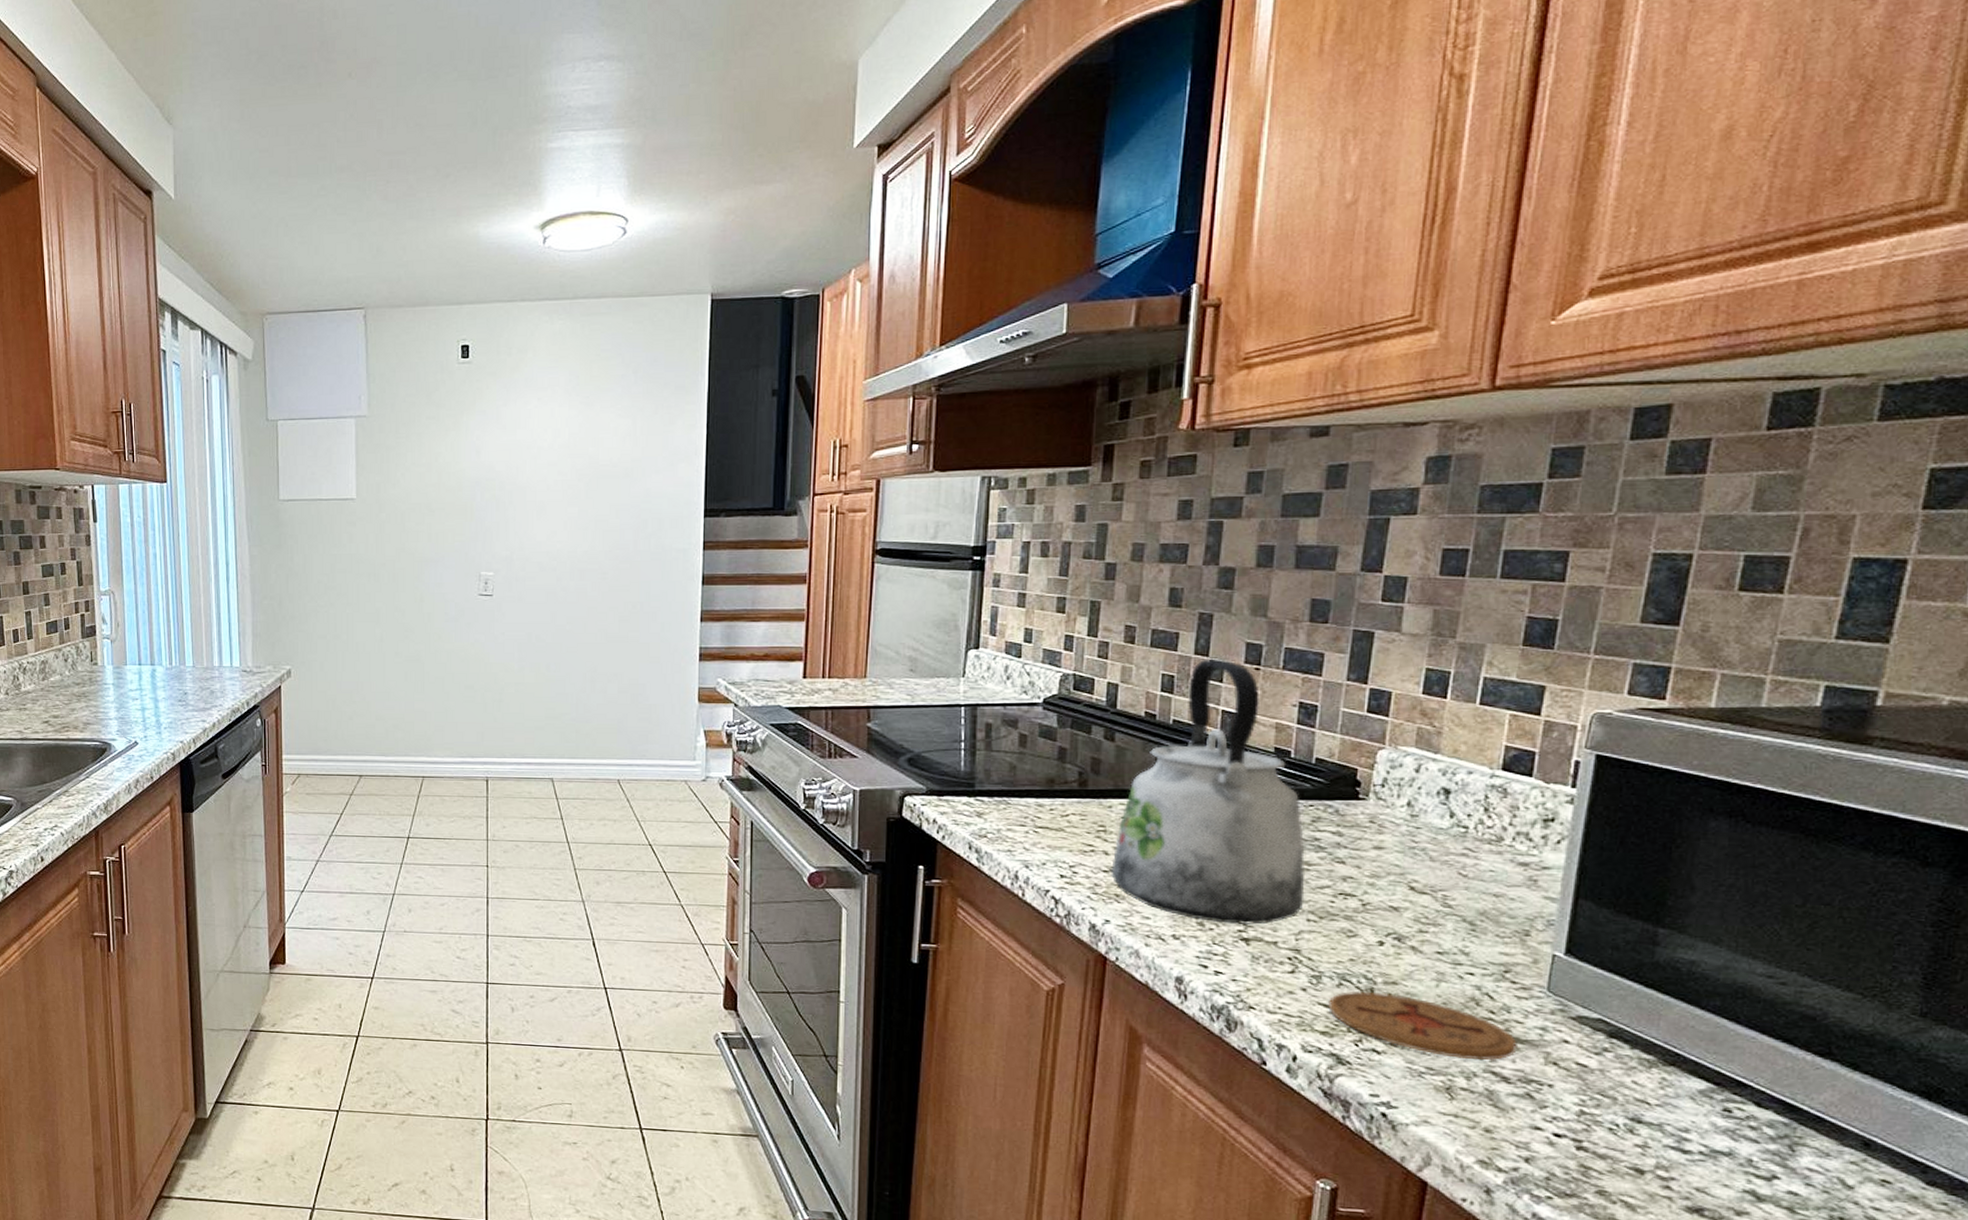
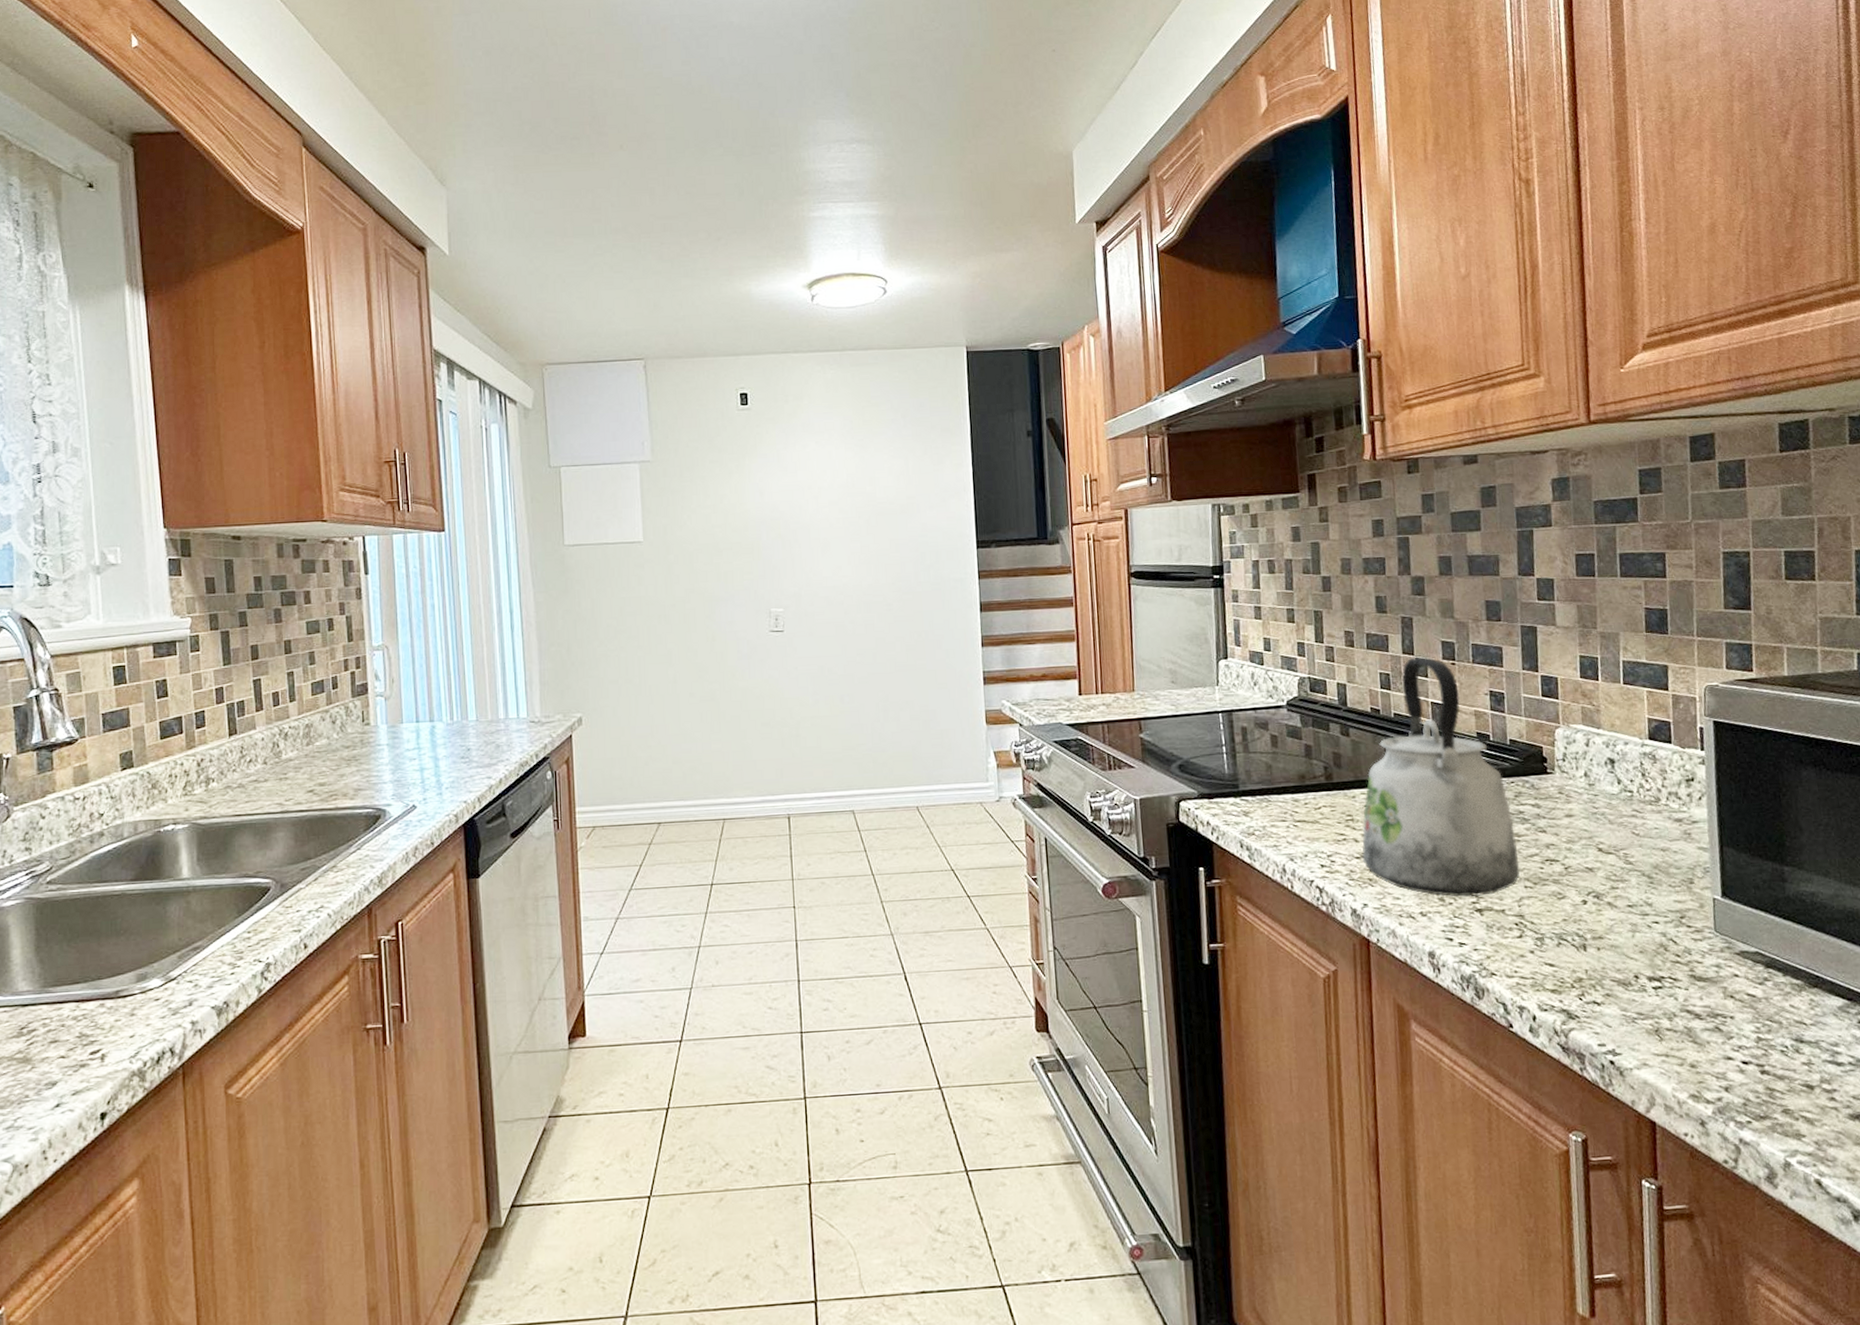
coaster: present [1328,990,1517,1060] -> none [1553,947,1702,1002]

